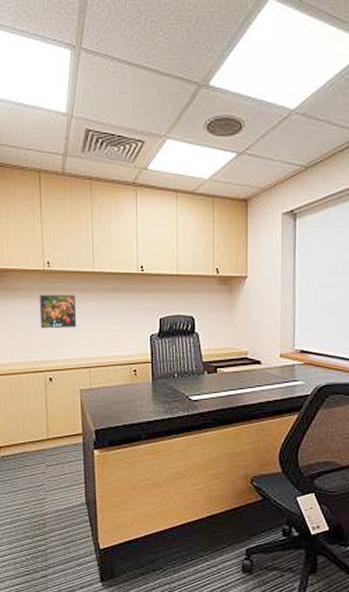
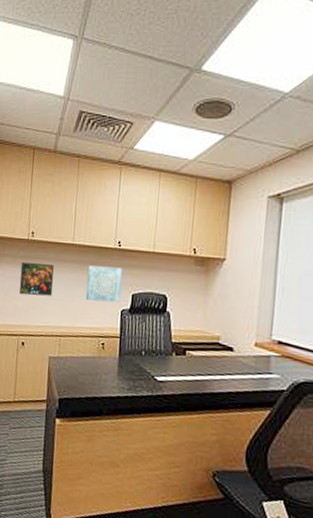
wall art: none [111,293,148,328] -> present [85,265,123,303]

